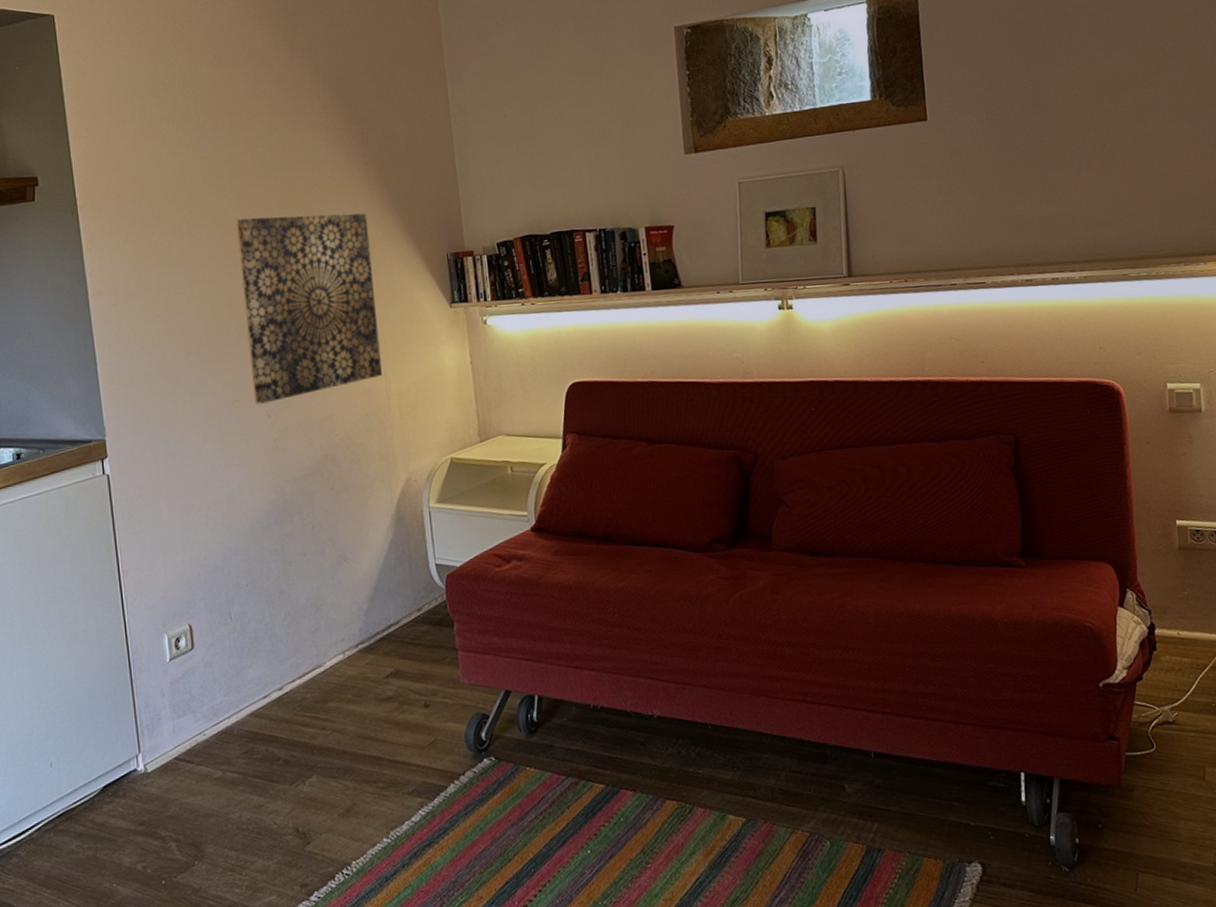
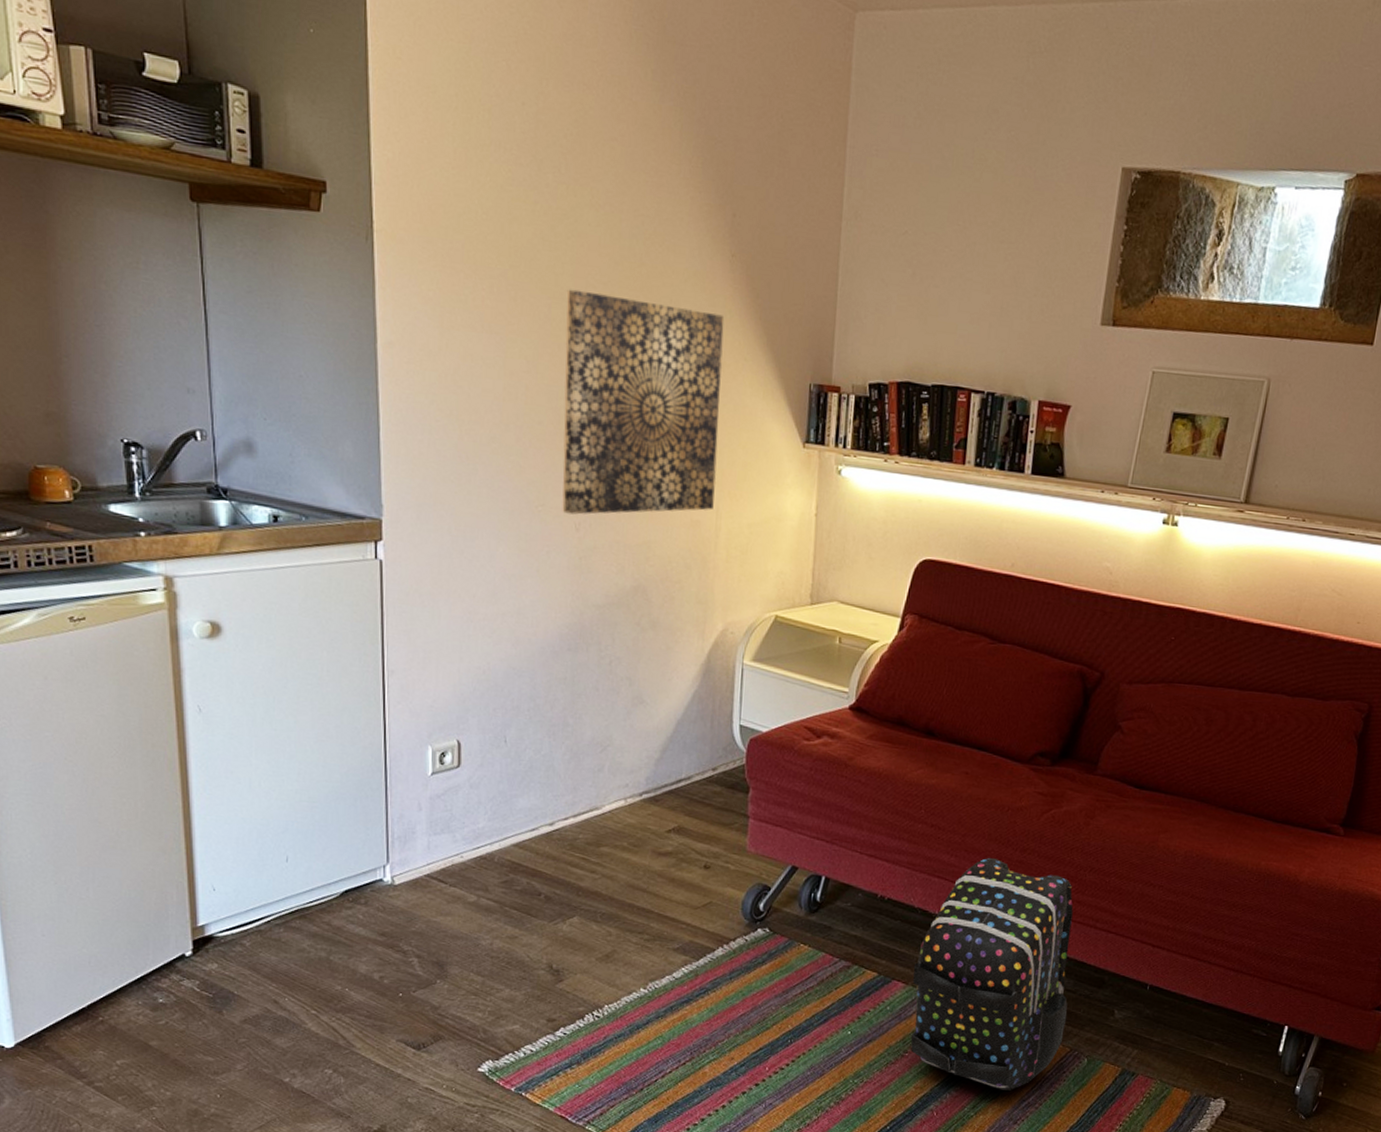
backpack: none [638,649,800,889] -> present [910,857,1073,1091]

